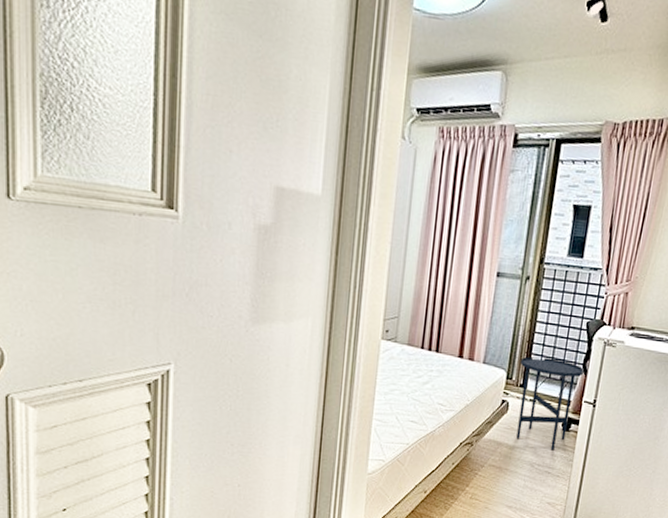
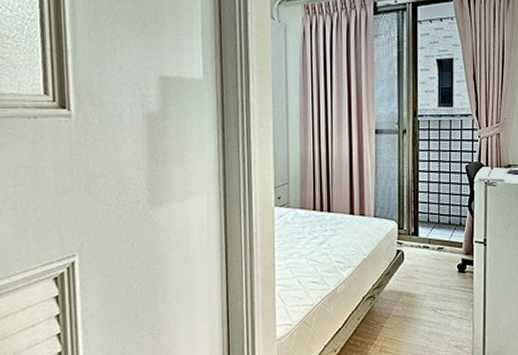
side table: present [516,356,585,451] -> none [408,204,471,294]

